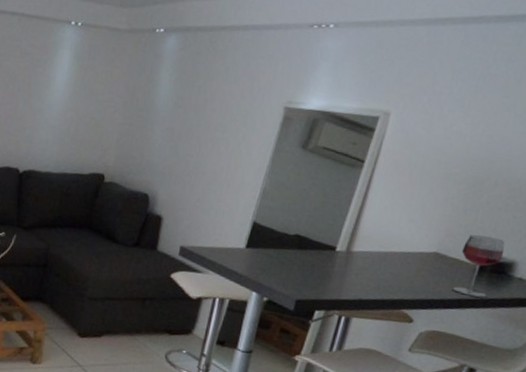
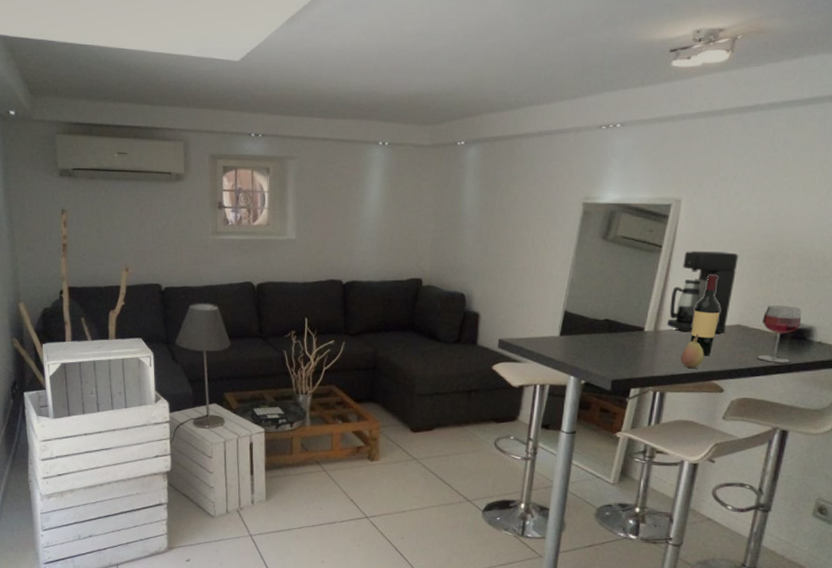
coffee maker: none [361,169,445,260] -> present [667,251,739,334]
fruit: none [371,258,397,295] -> present [681,334,704,369]
wine bottle: none [383,197,420,283] -> present [690,275,721,356]

